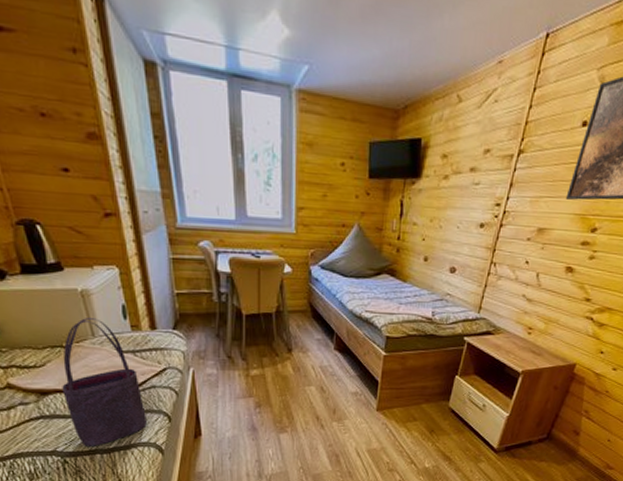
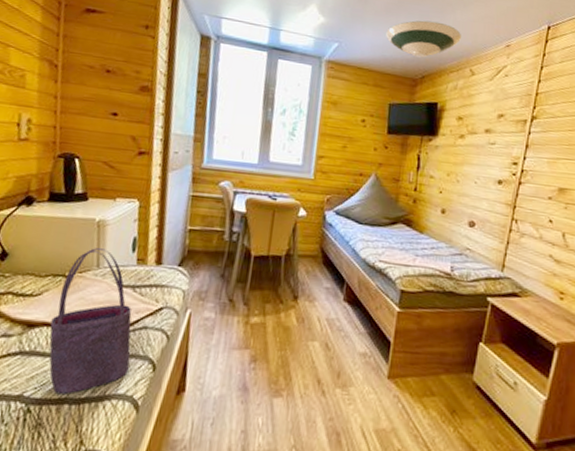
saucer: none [363,29,449,82] -> present [386,20,461,58]

